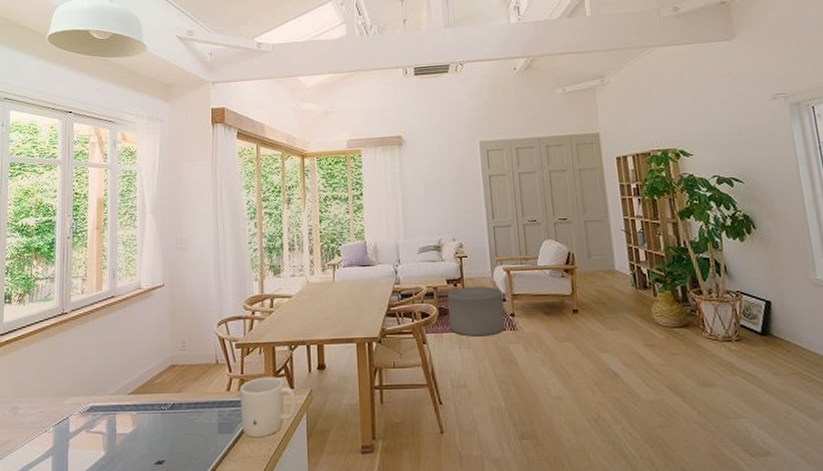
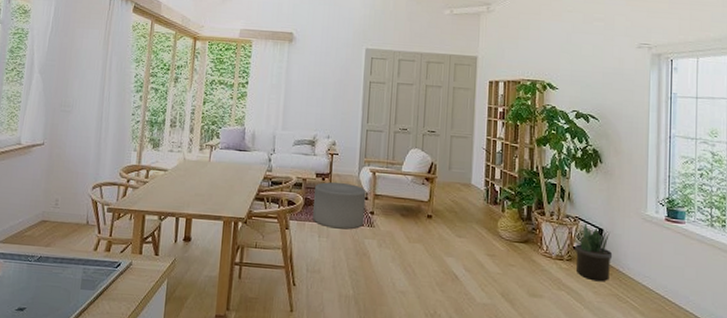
mug: present [240,376,296,438] -> none [104,241,160,297]
planter: none [742,297,788,361] -> present [575,223,613,282]

